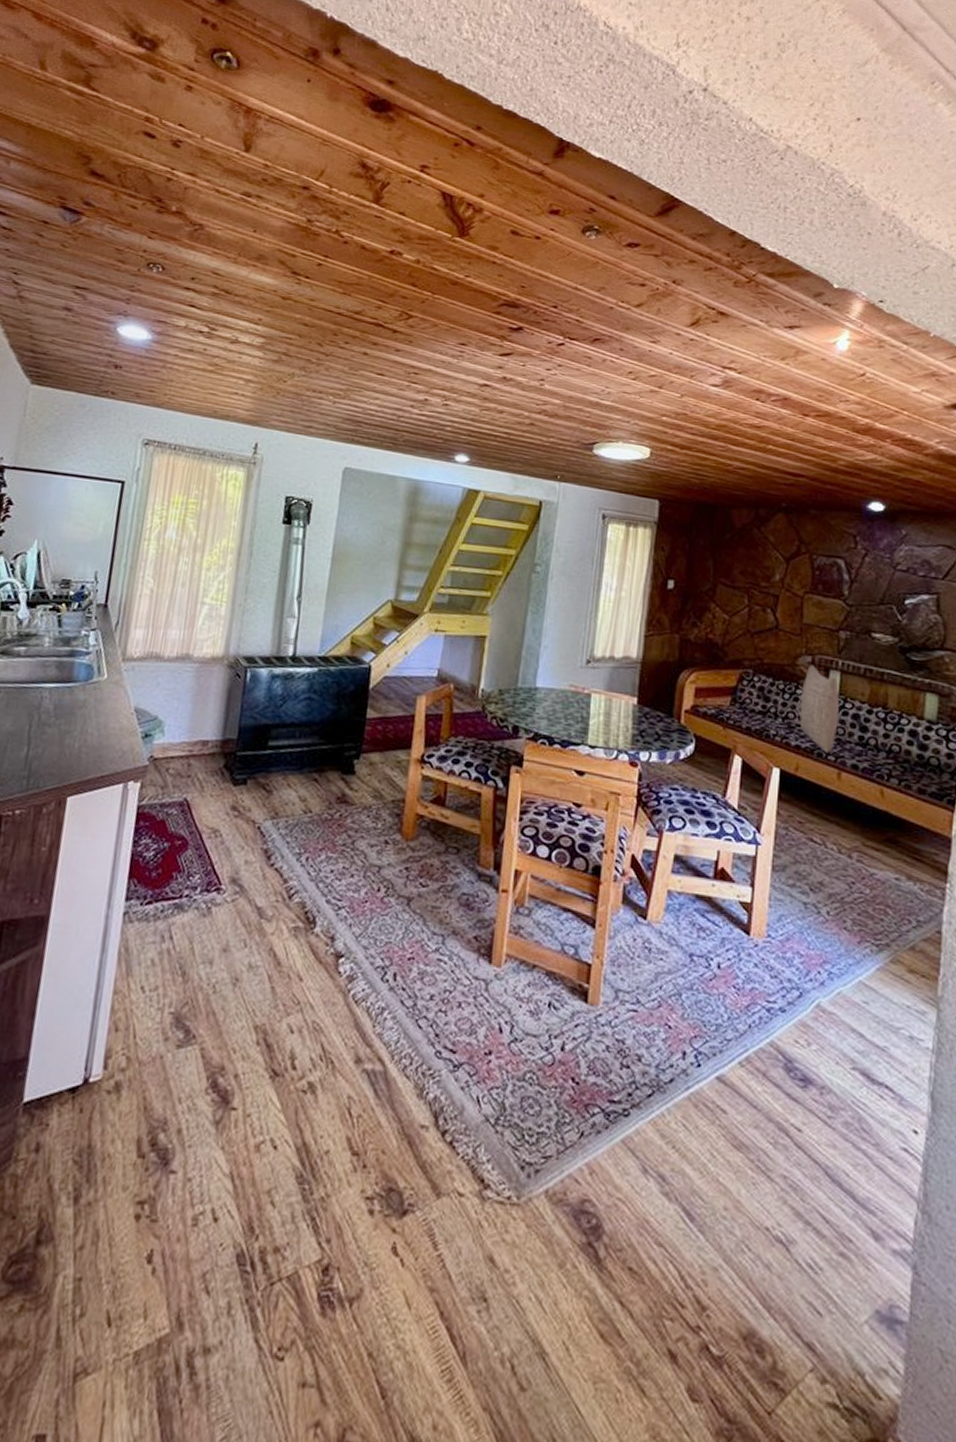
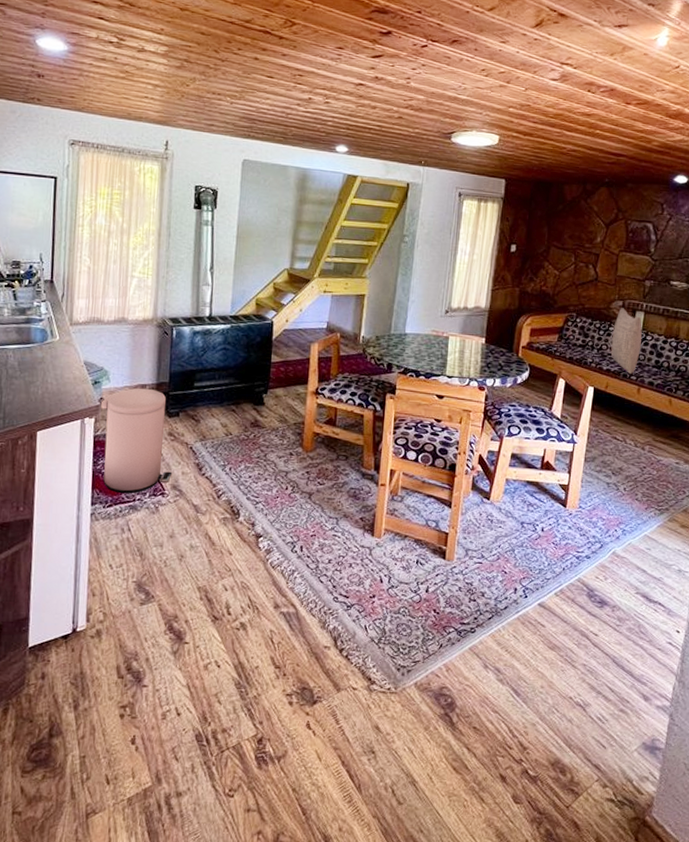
pedal bin: none [144,744,233,887] -> present [101,388,173,493]

